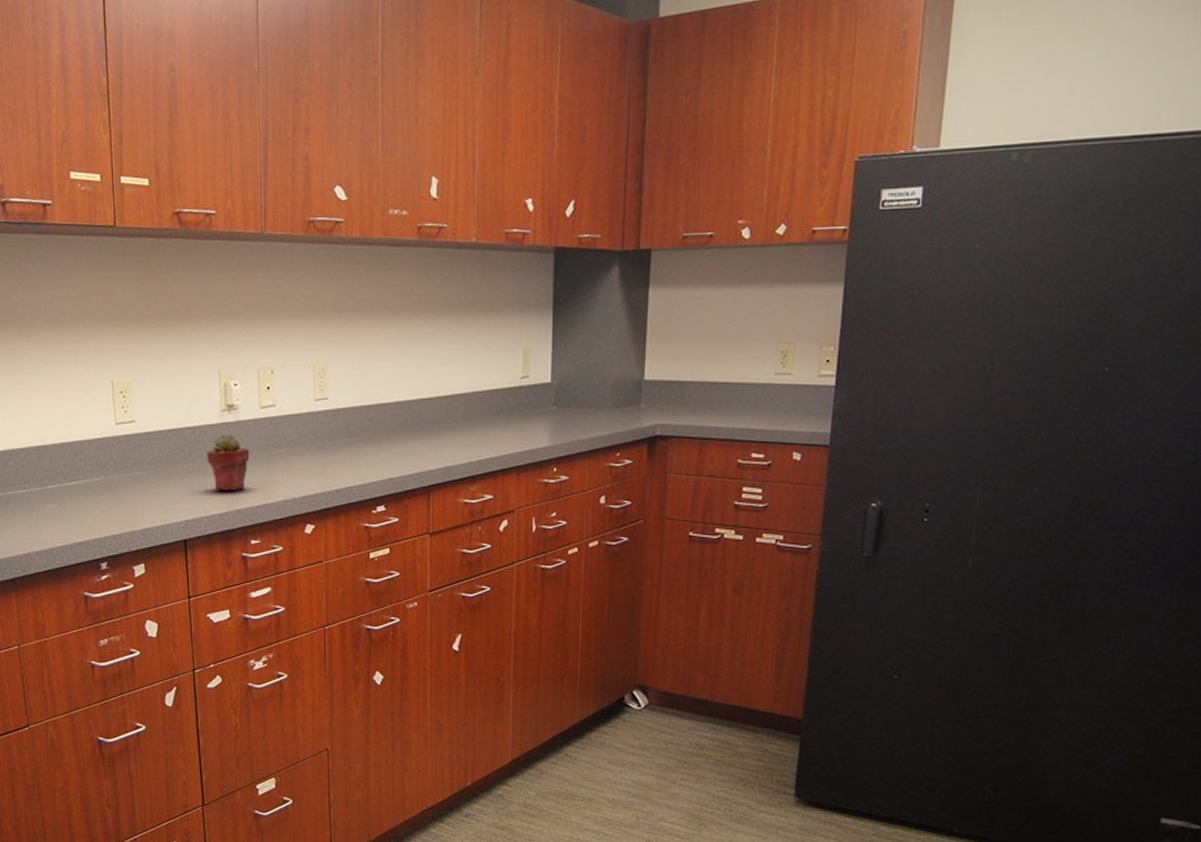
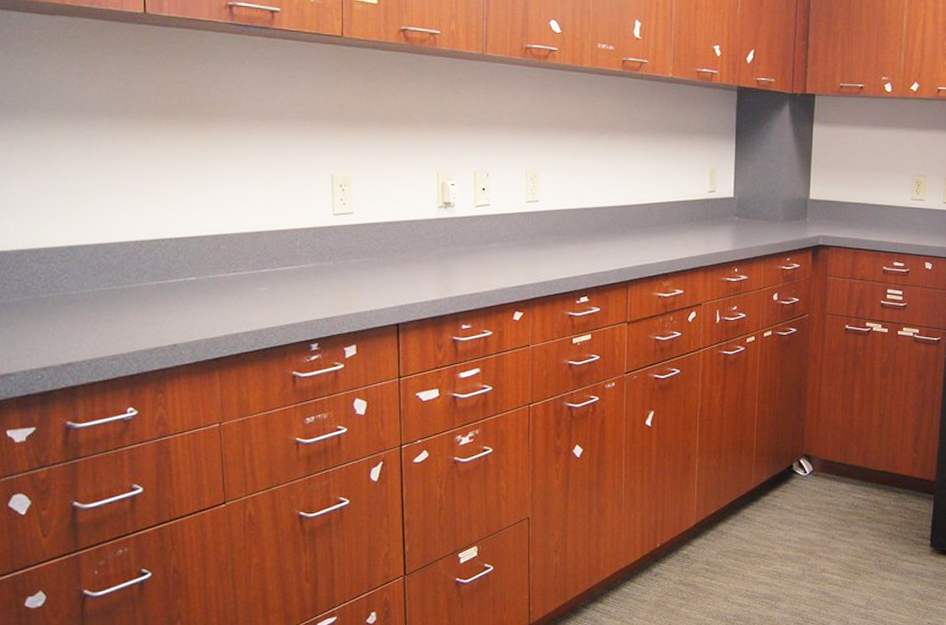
potted succulent: present [206,434,250,491] -> none [422,228,464,280]

